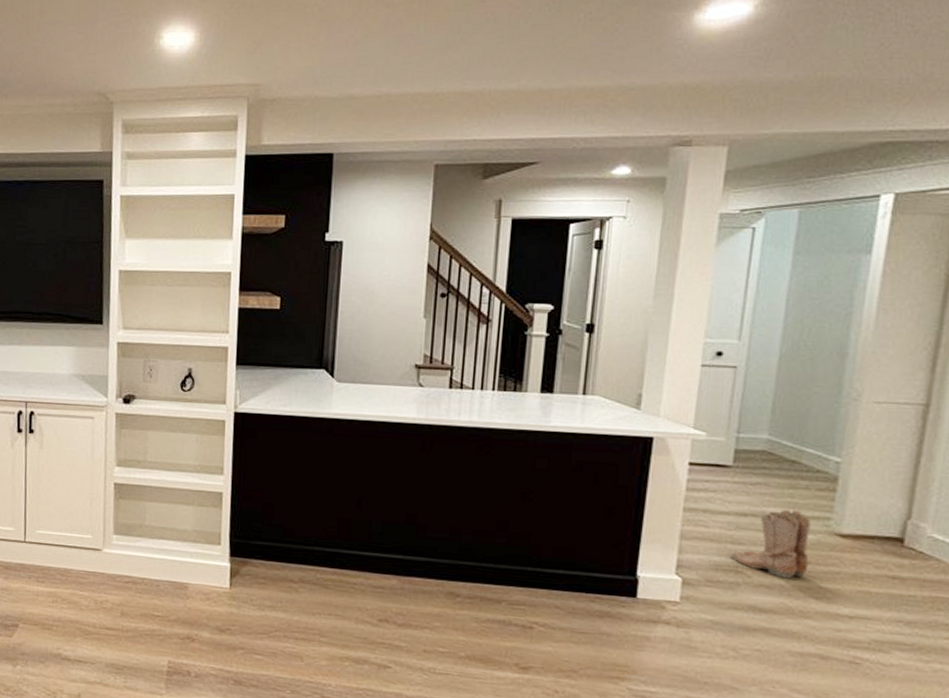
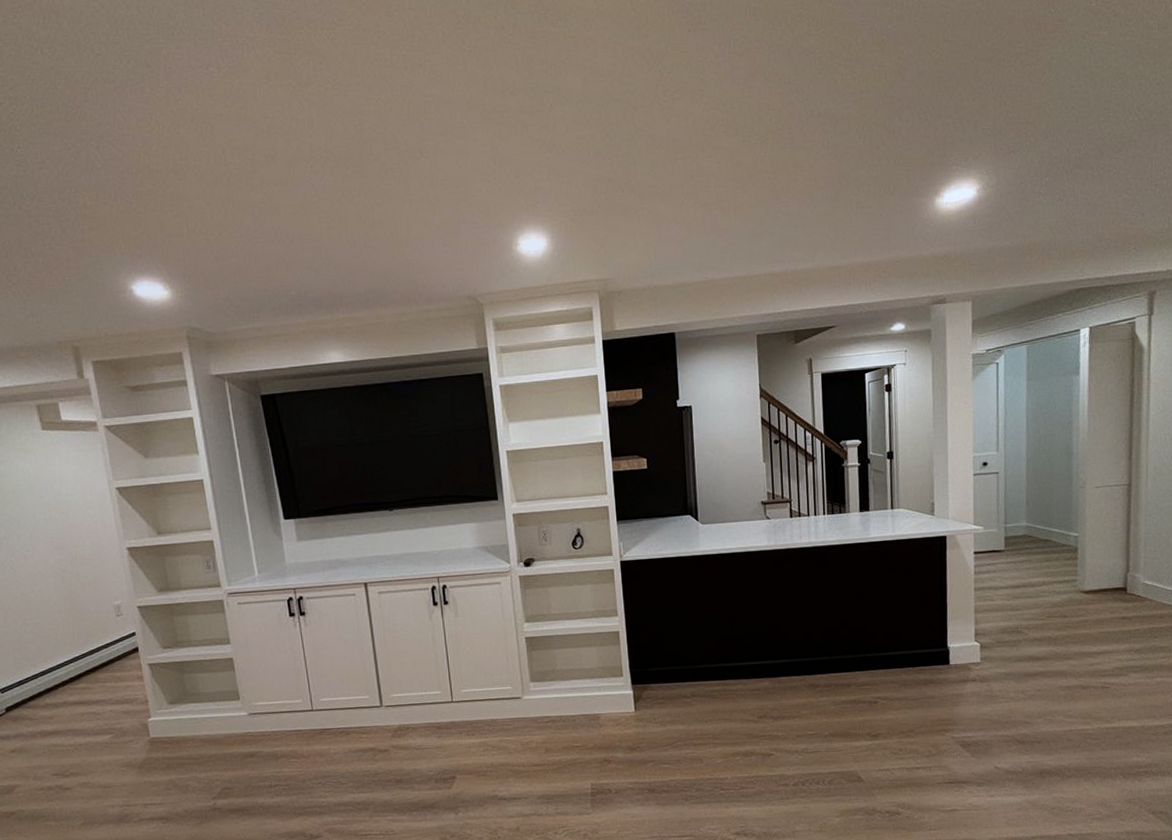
boots: present [731,509,812,579] -> none [1012,577,1066,631]

